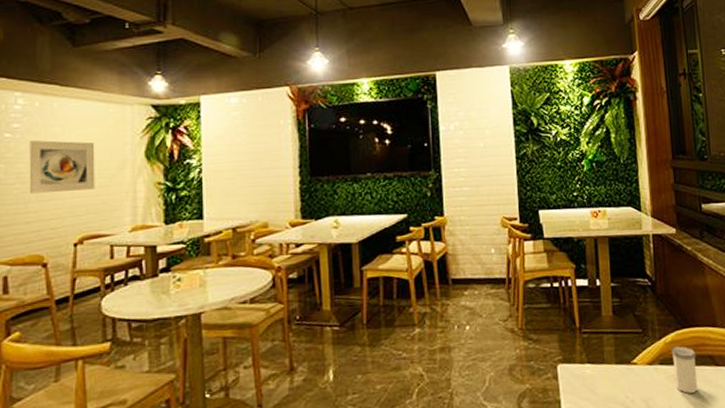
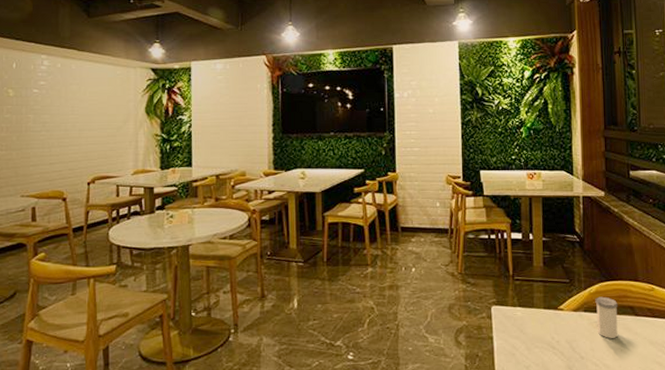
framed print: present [29,140,95,194] -> none [52,96,105,140]

